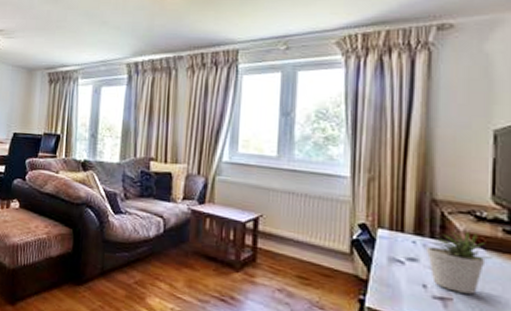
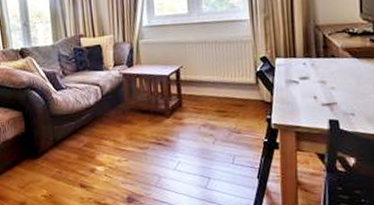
potted plant: present [425,231,492,294] -> none [313,46,363,97]

